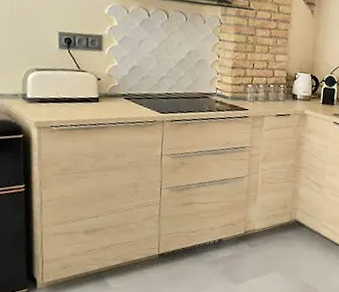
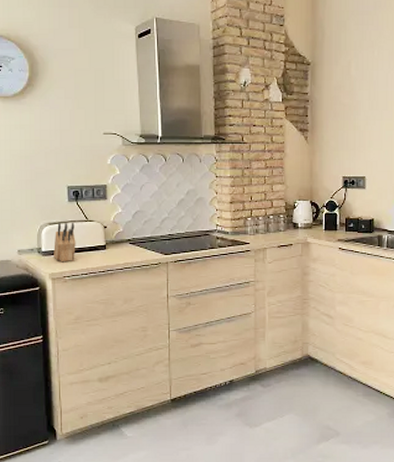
knife block: none [40,70,66,112] -> present [53,222,76,263]

